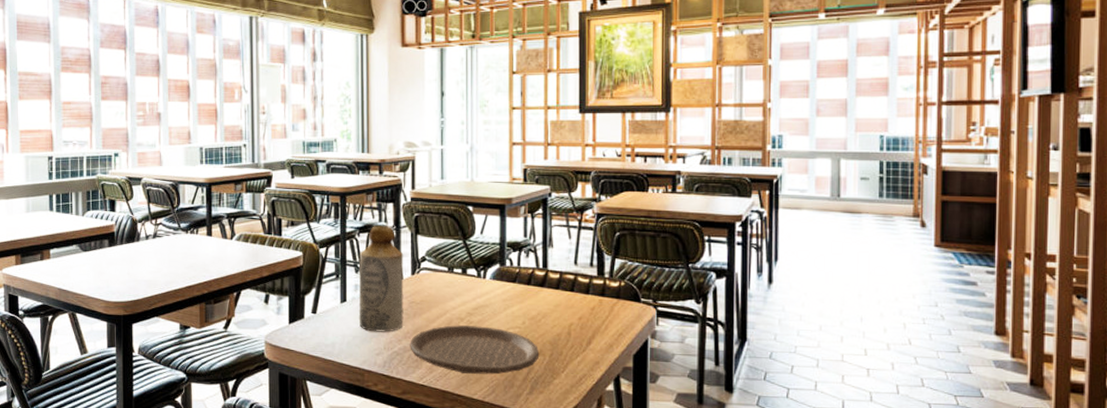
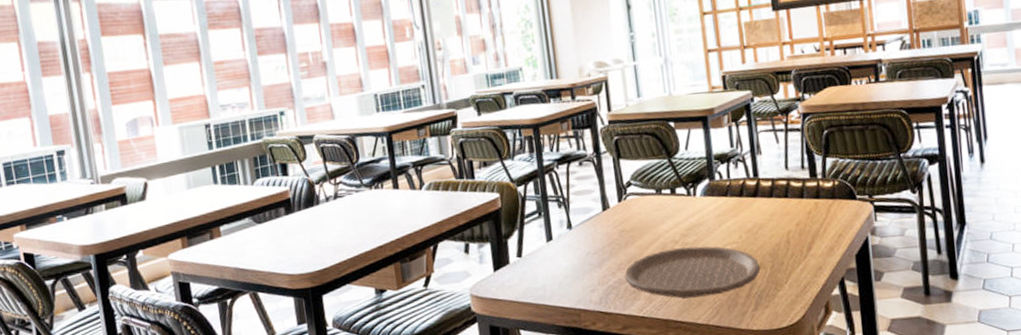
bottle: present [358,225,404,332] -> none [560,153,616,268]

